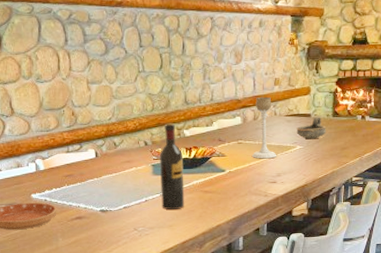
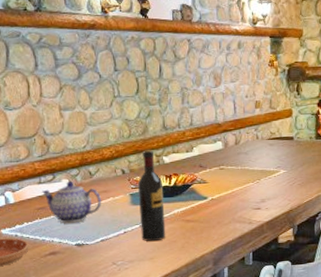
teapot: none [69,150,126,191] -> present [41,181,102,224]
candle holder: present [251,96,277,159] -> none [234,120,261,185]
oil lamp: present [296,115,327,140] -> none [279,138,311,163]

